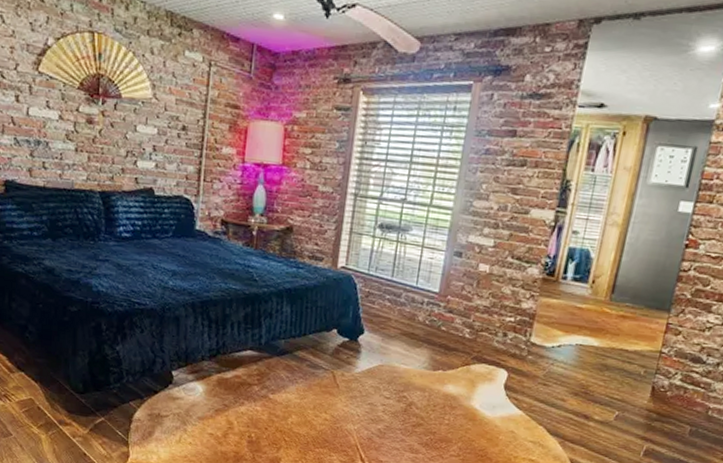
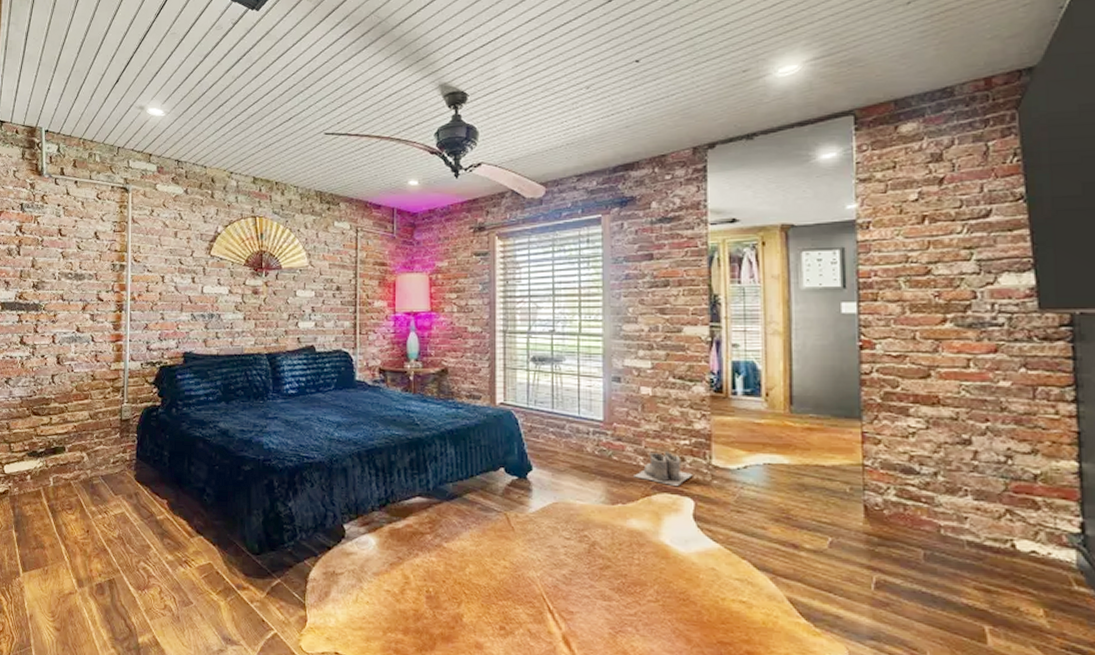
boots: none [458,325,512,358] -> present [634,450,693,486]

